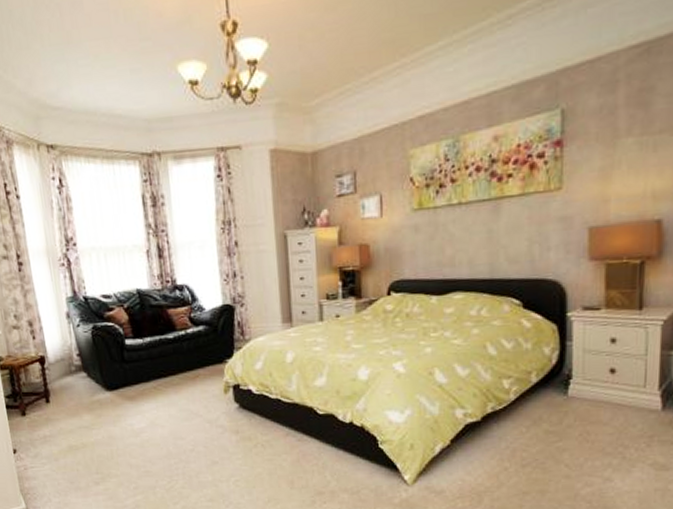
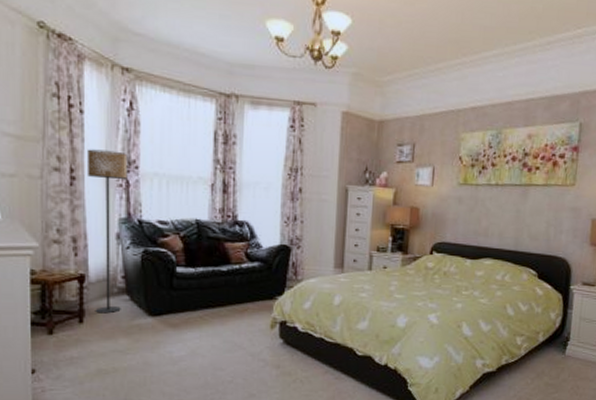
floor lamp: none [29,230,81,392] -> present [88,149,128,314]

